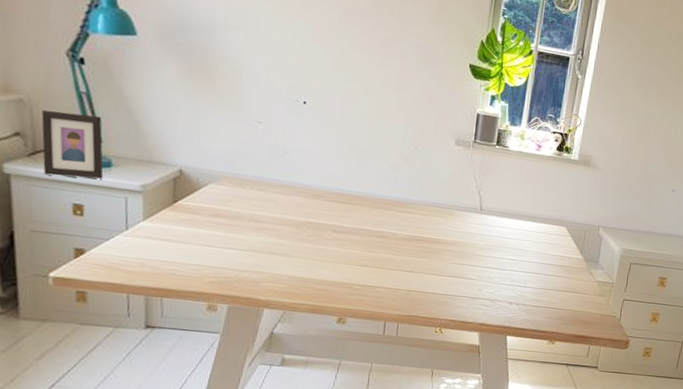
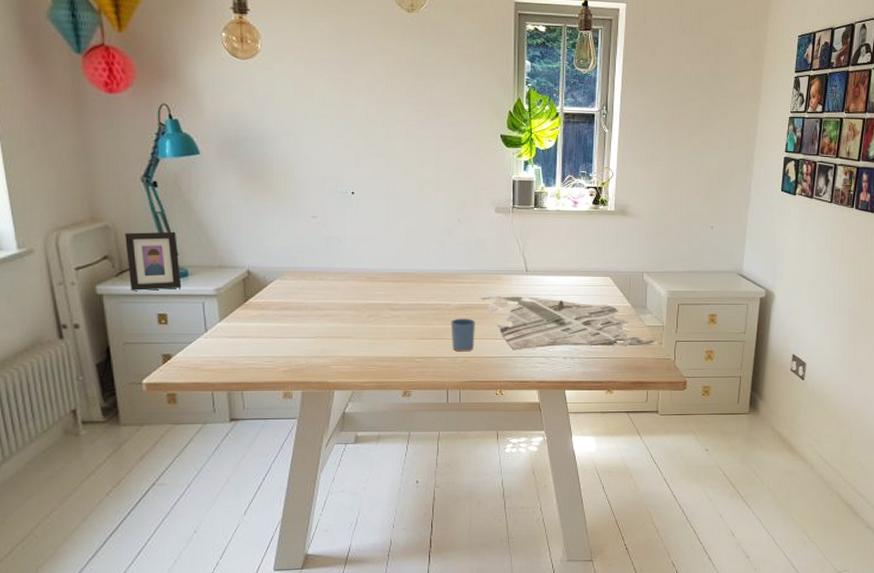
mug: none [394,249,422,285] -> present [451,318,475,352]
newspaper: none [428,230,610,302] -> present [479,296,663,350]

